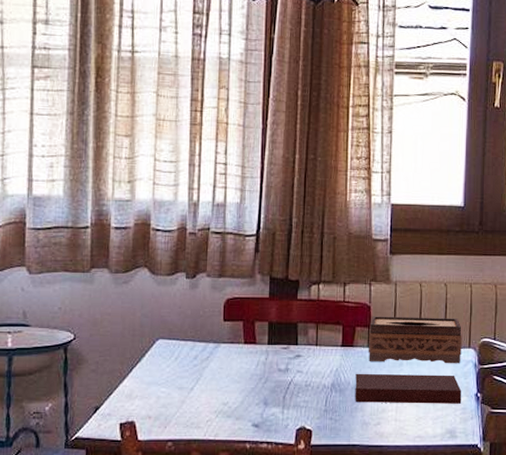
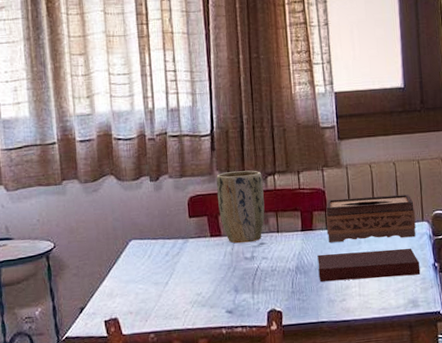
plant pot: none [256,276,306,354] -> present [216,170,265,243]

